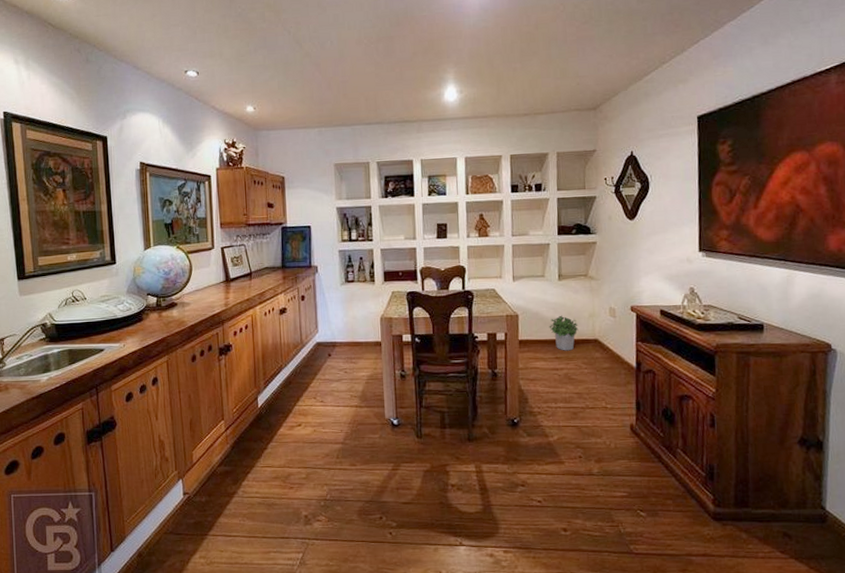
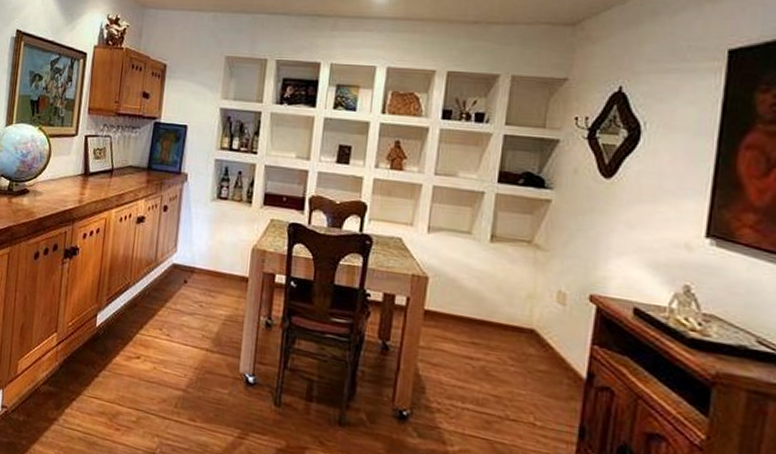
potted plant: present [549,315,579,351] -> none [468,288,510,338]

